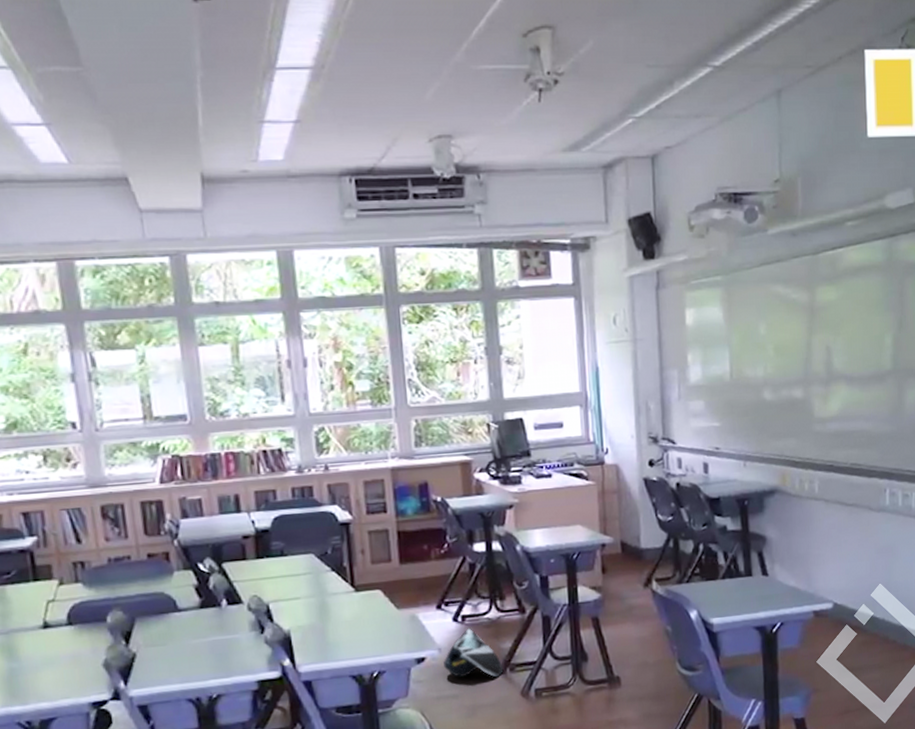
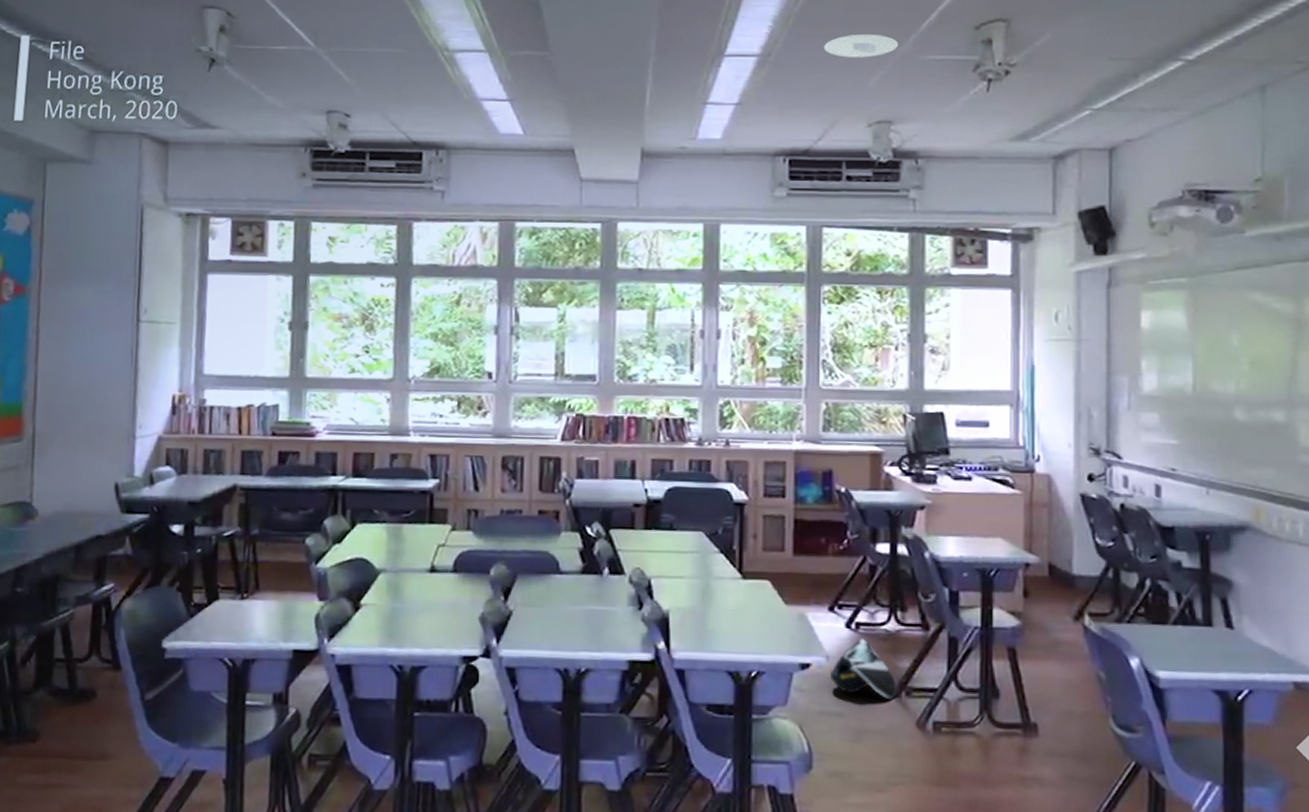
recessed light: none [377,42,452,69] -> present [824,33,899,58]

